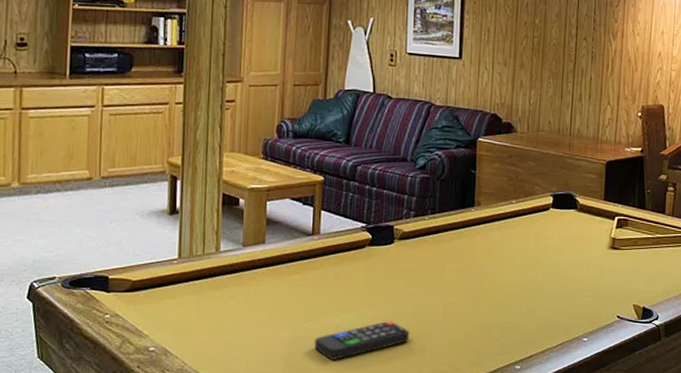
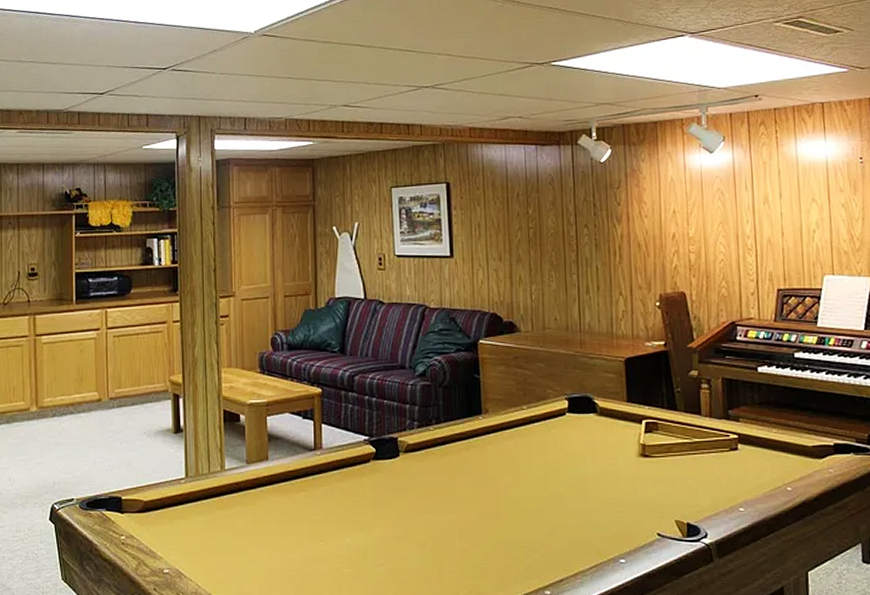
remote control: present [314,321,409,360] -> none [326,541,424,583]

